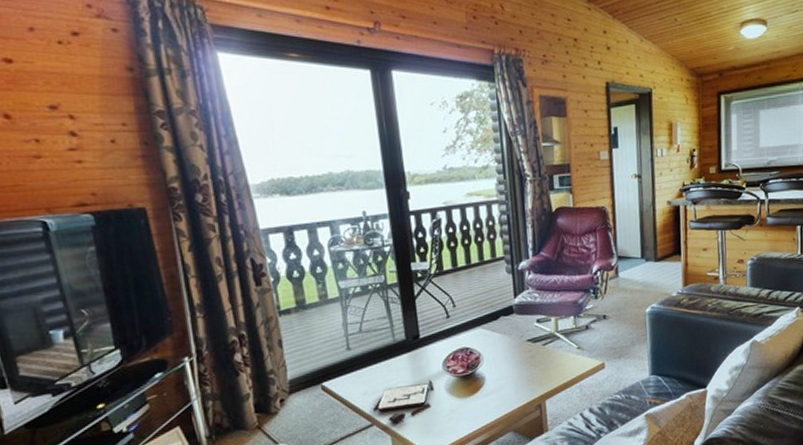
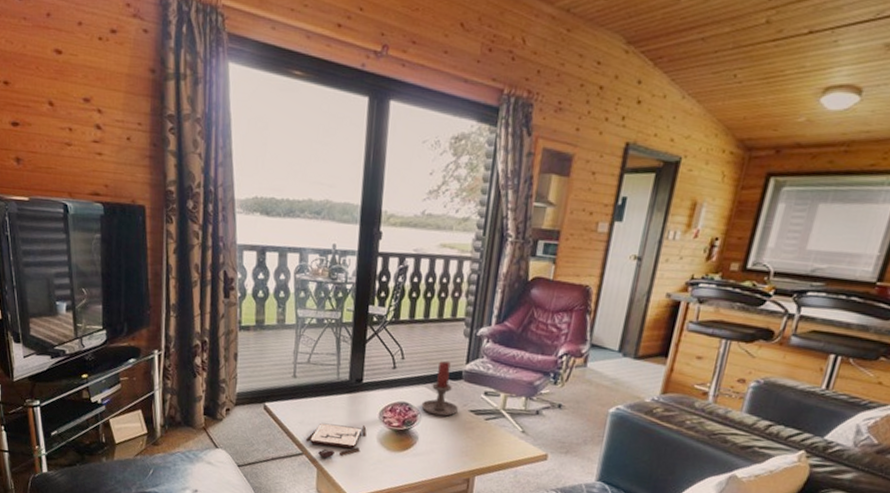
candle holder: none [481,299,517,353] -> present [421,361,459,417]

